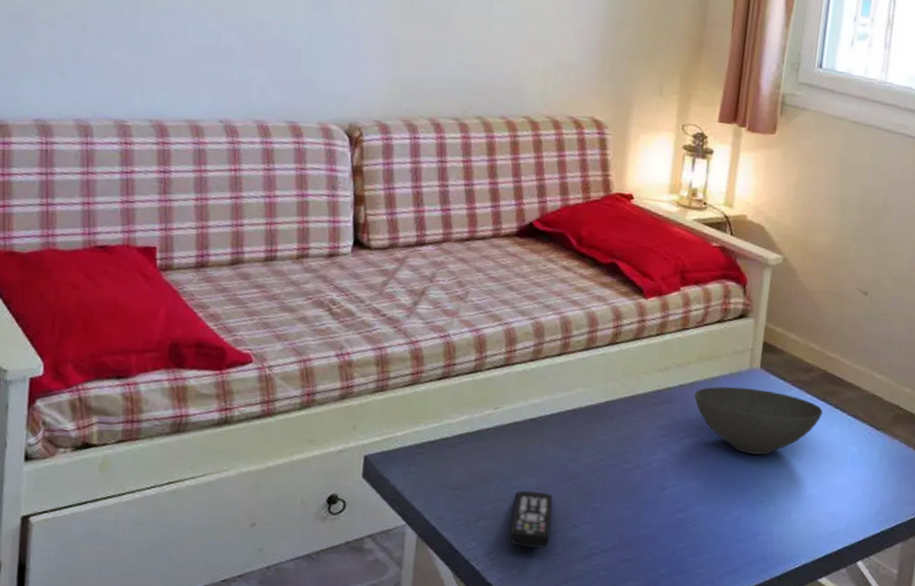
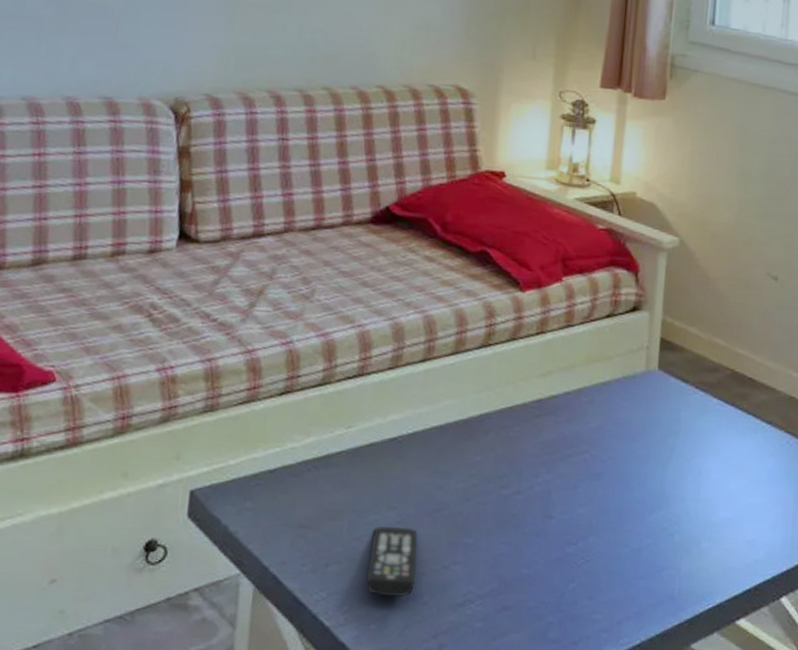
bowl: present [694,386,823,455] -> none [582,392,733,473]

